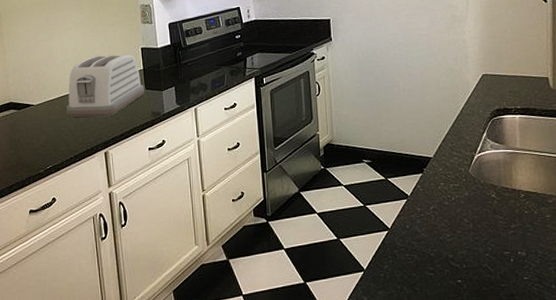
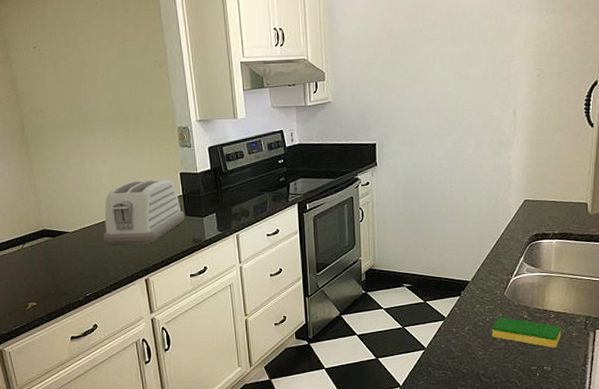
dish sponge: none [458,196,534,231] -> present [492,317,561,348]

